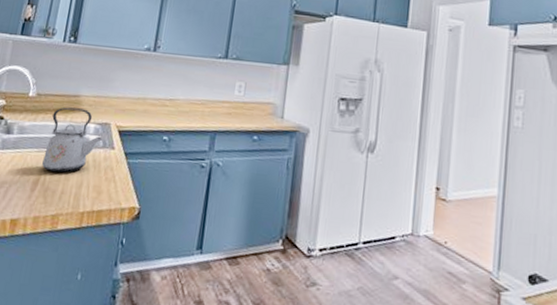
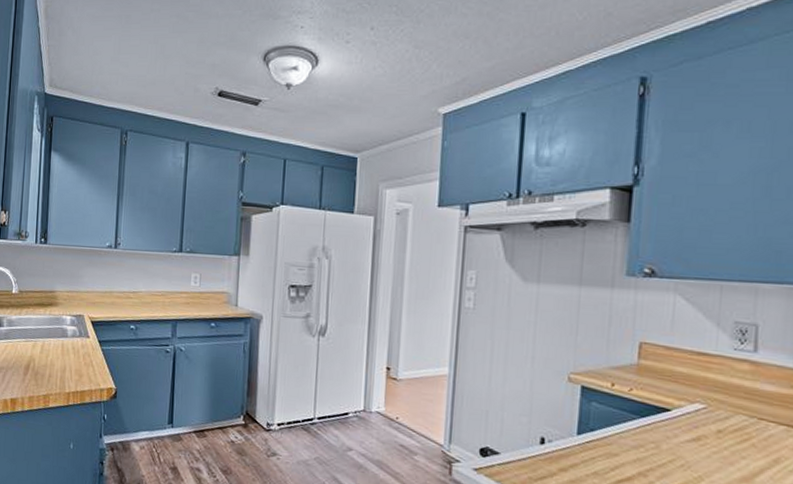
kettle: present [42,107,103,173] -> none [30,302,79,359]

